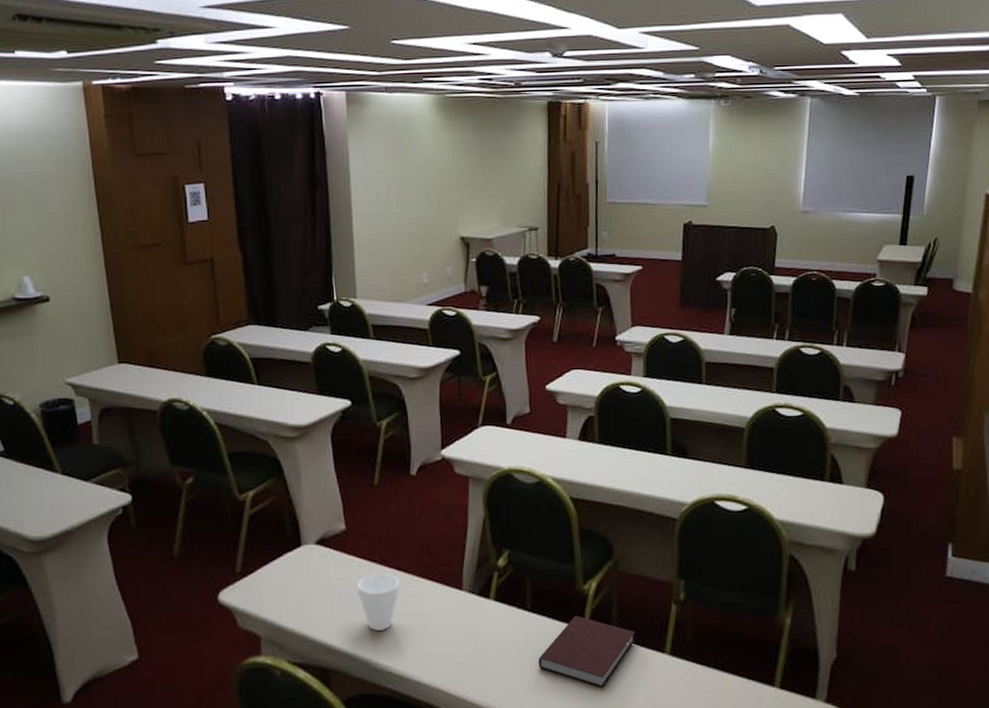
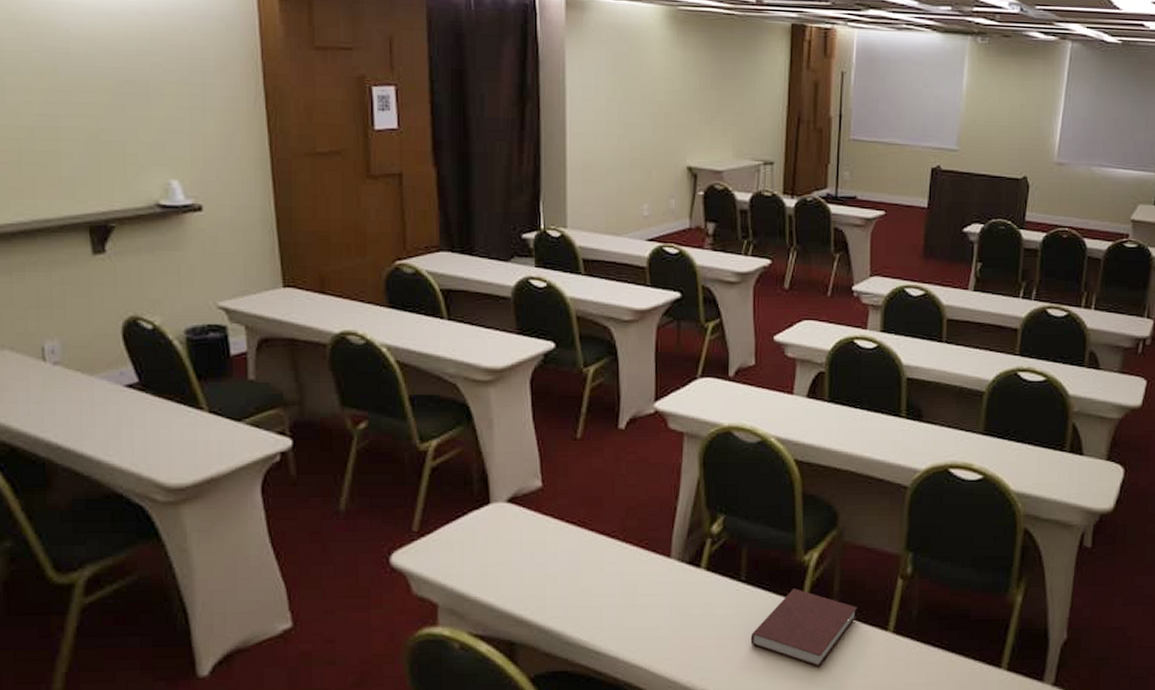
cup: present [356,572,400,631] -> none [551,536,601,600]

